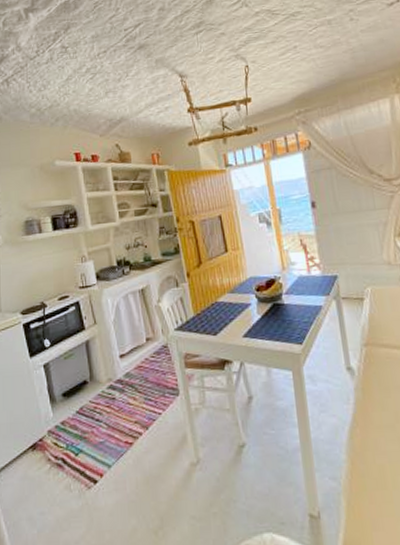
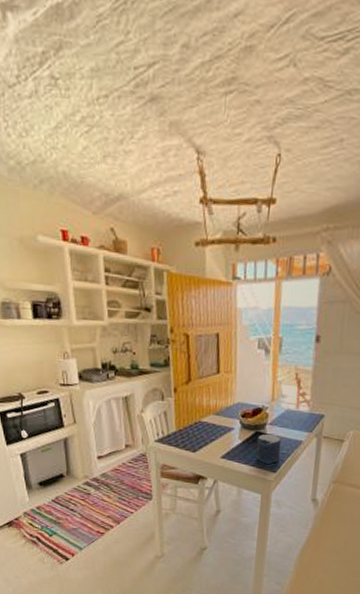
candle: none [276,303,304,336] -> present [256,433,282,464]

